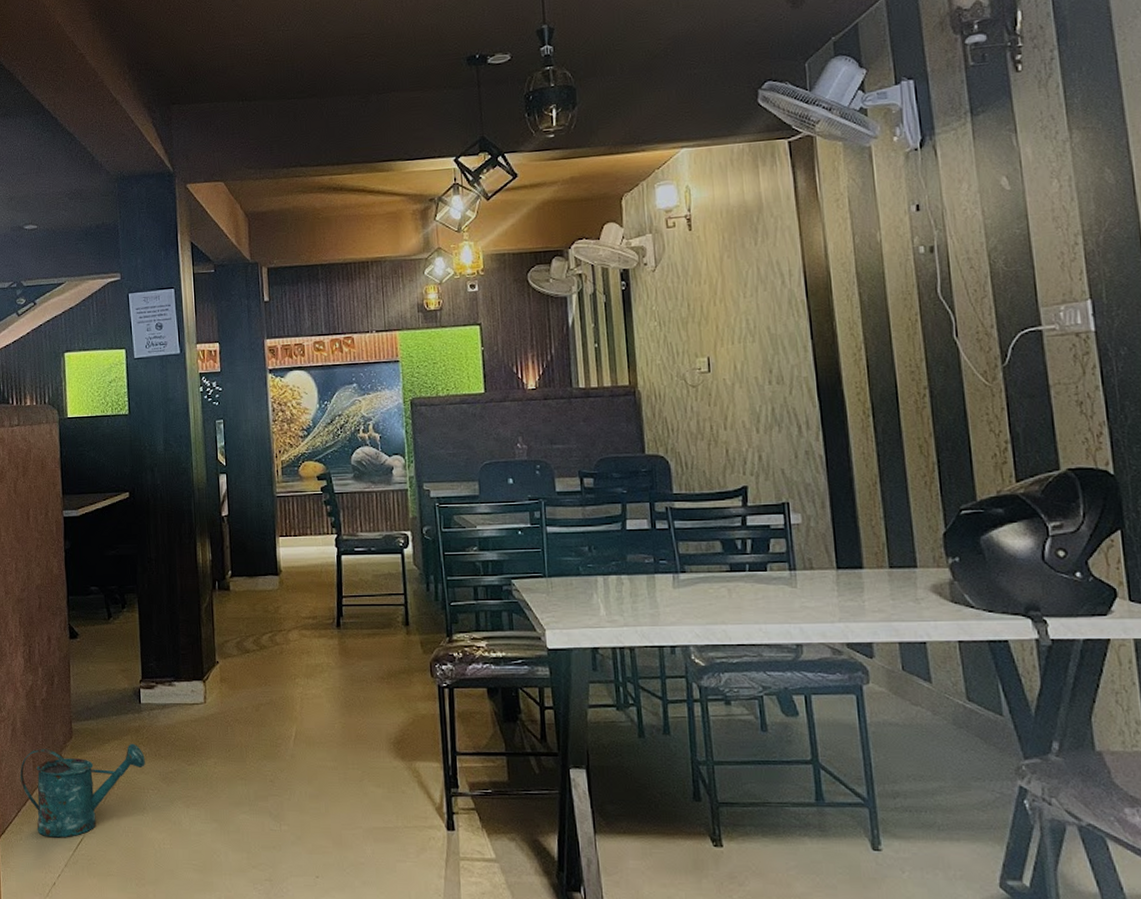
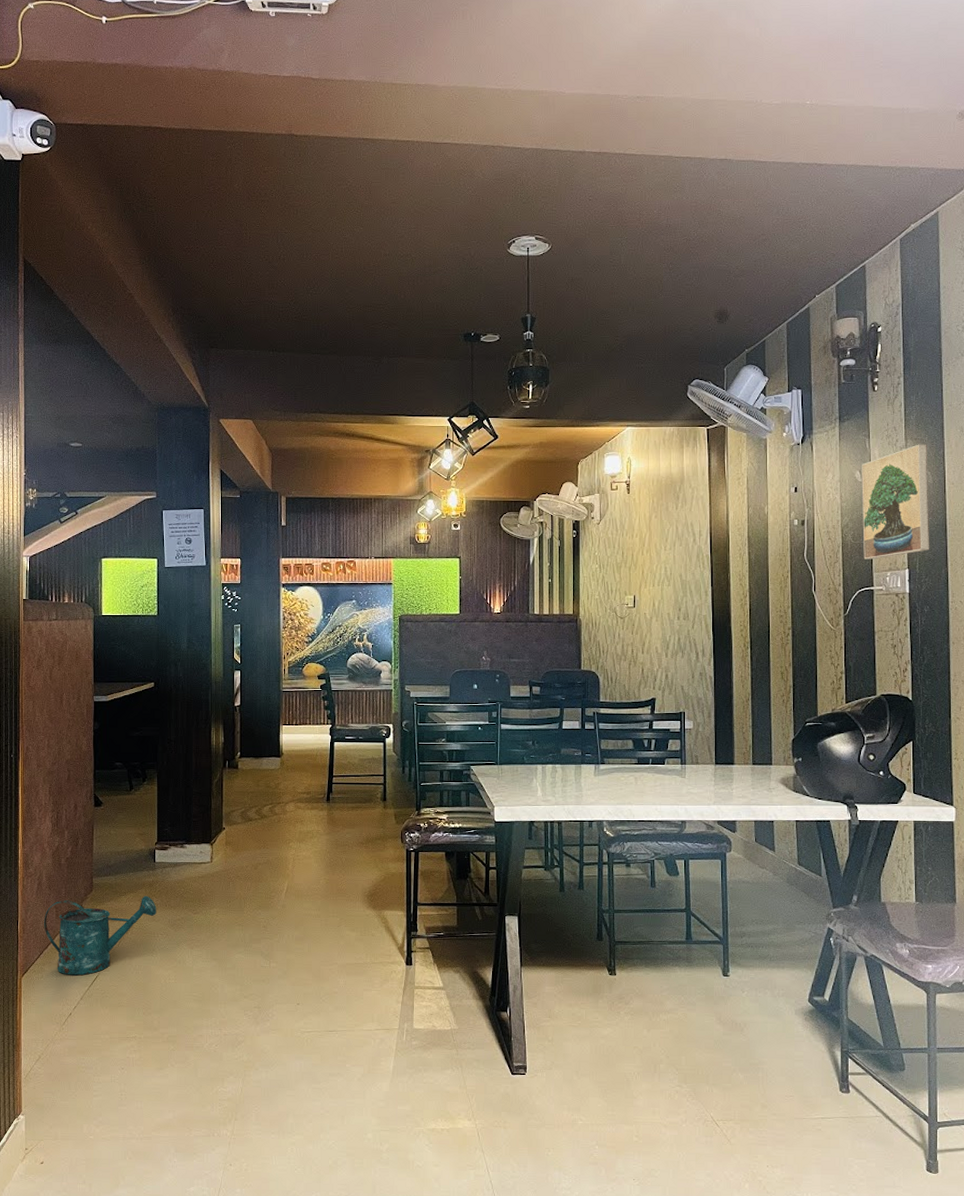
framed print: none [1008,133,1121,291] -> present [861,444,930,560]

